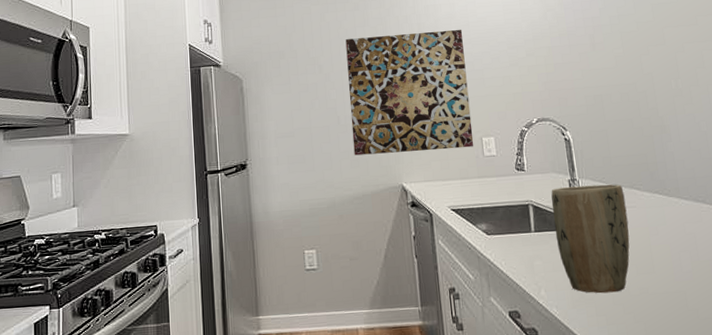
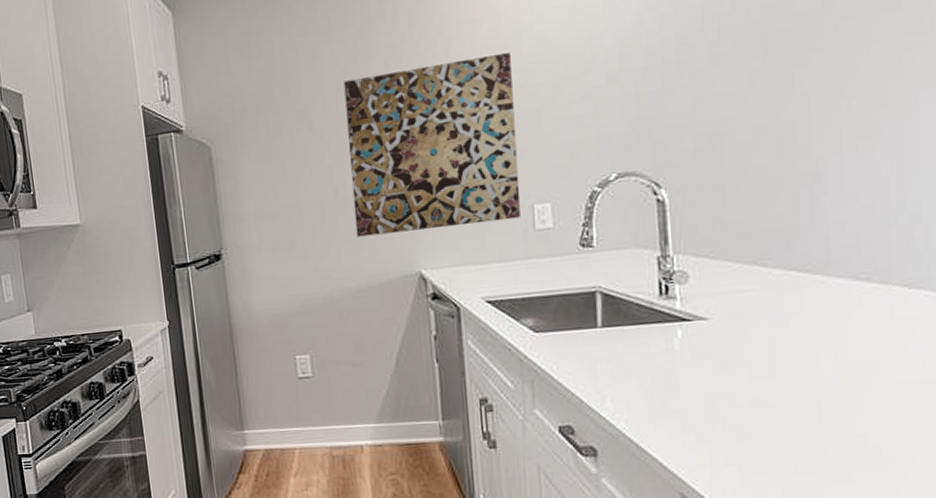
plant pot: present [551,184,630,294] -> none [629,259,744,405]

